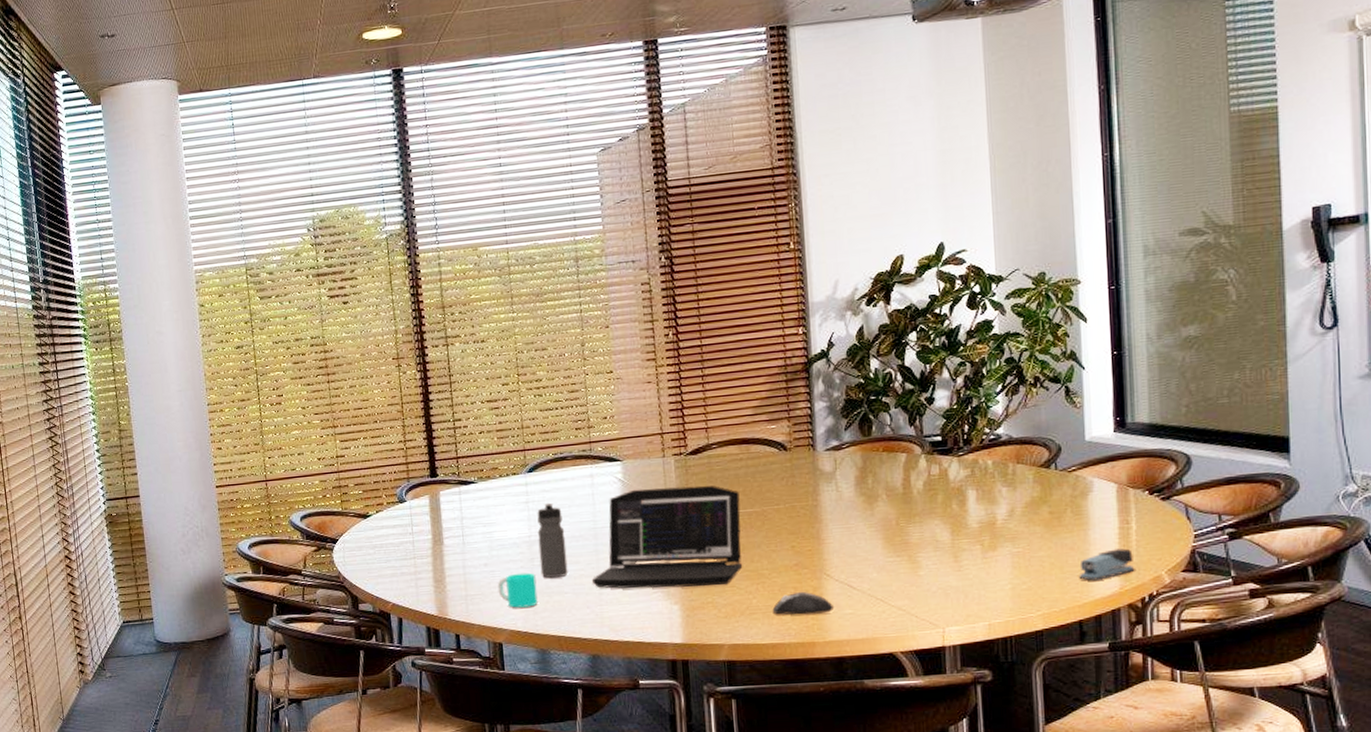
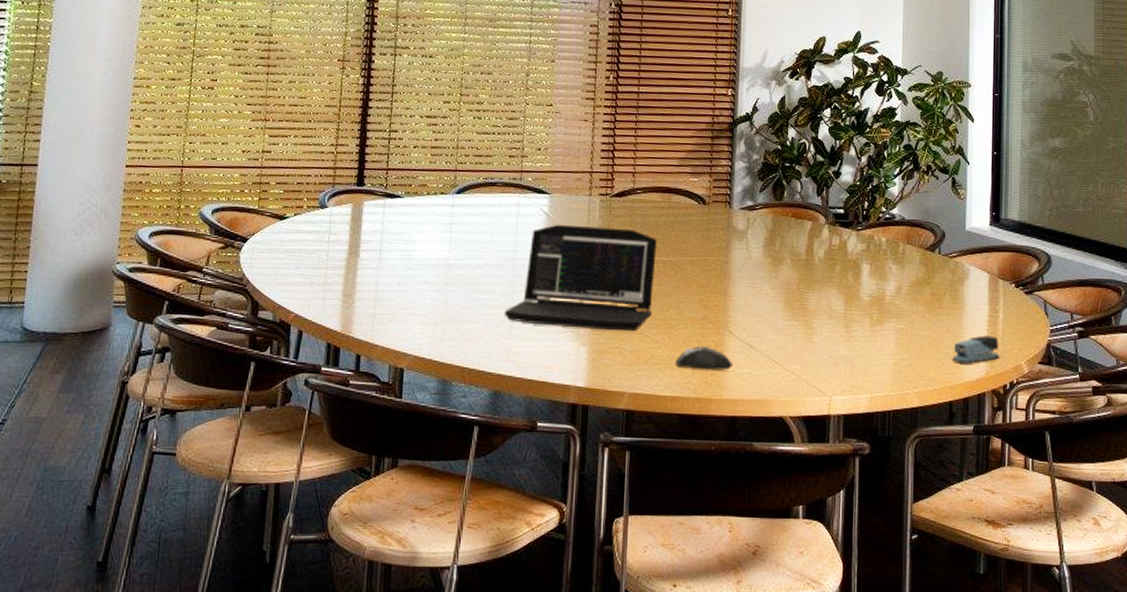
cup: present [497,572,538,608] -> none [408,296,449,333]
water bottle: present [537,502,568,578] -> none [454,227,484,305]

